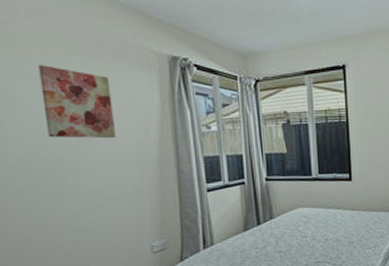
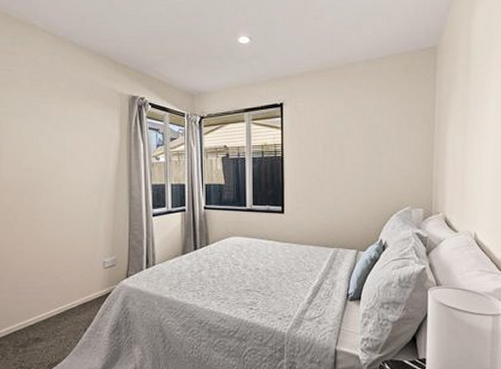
wall art: present [38,65,116,139] -> none [29,104,82,166]

